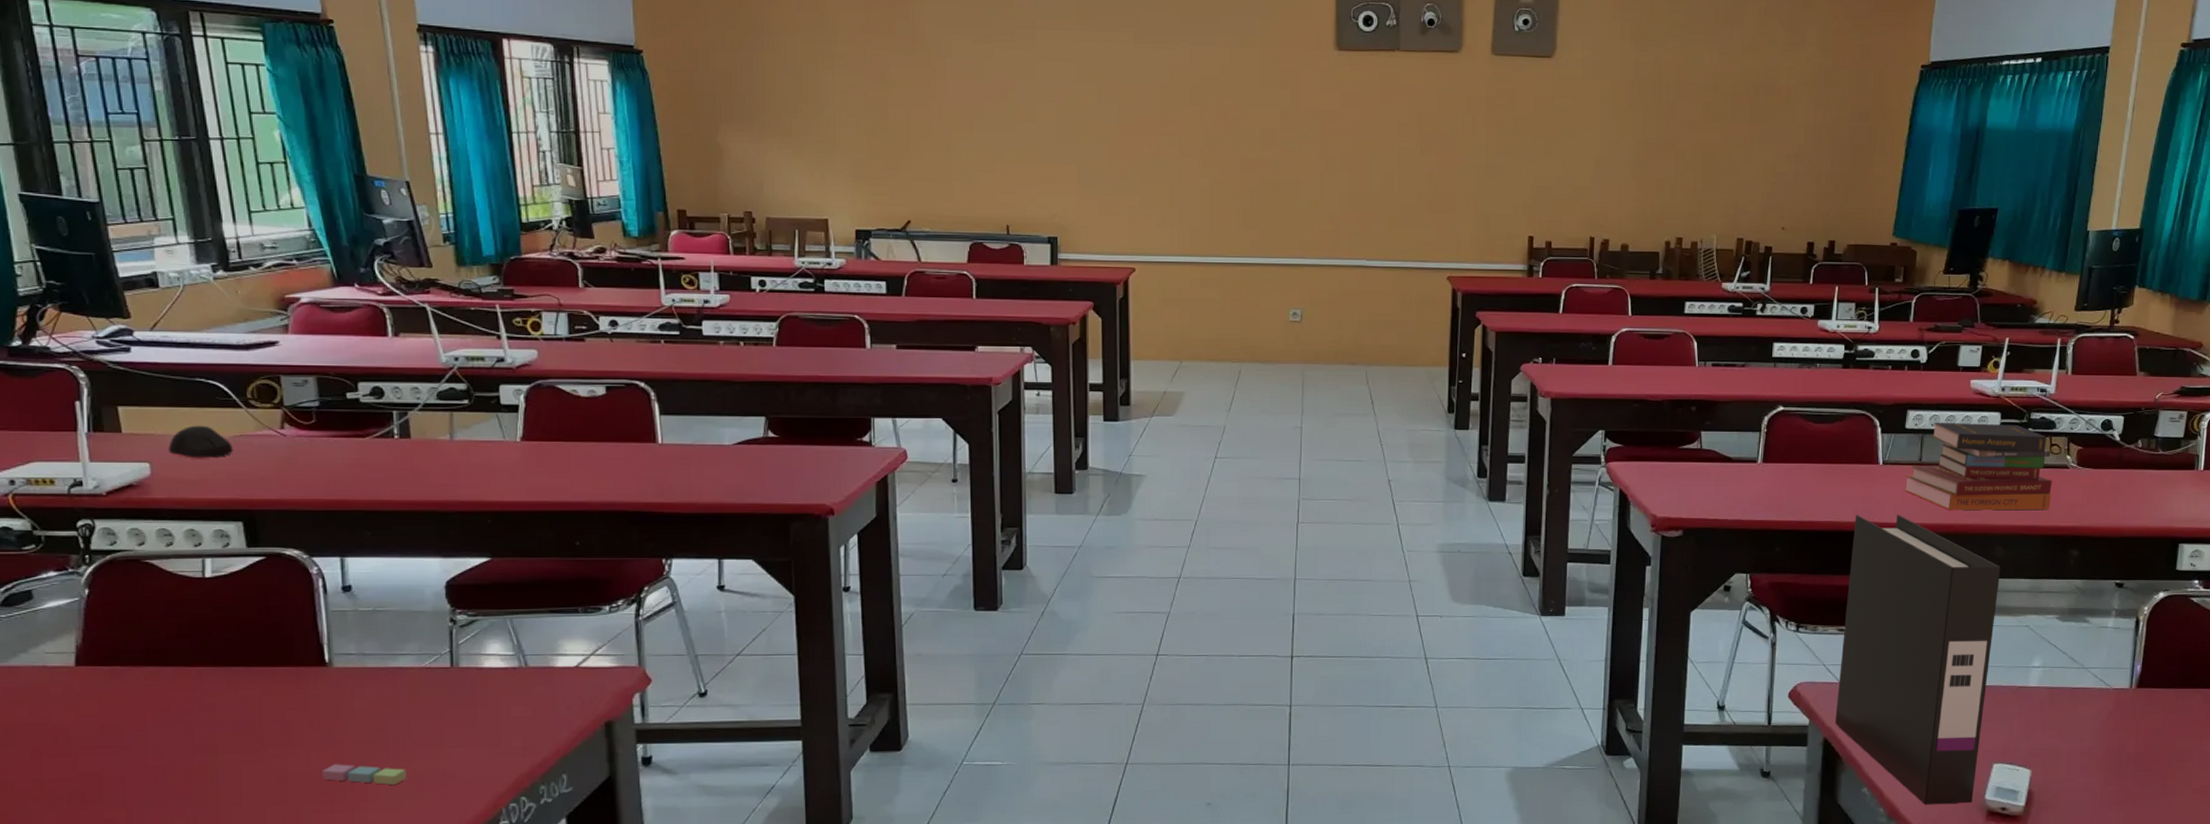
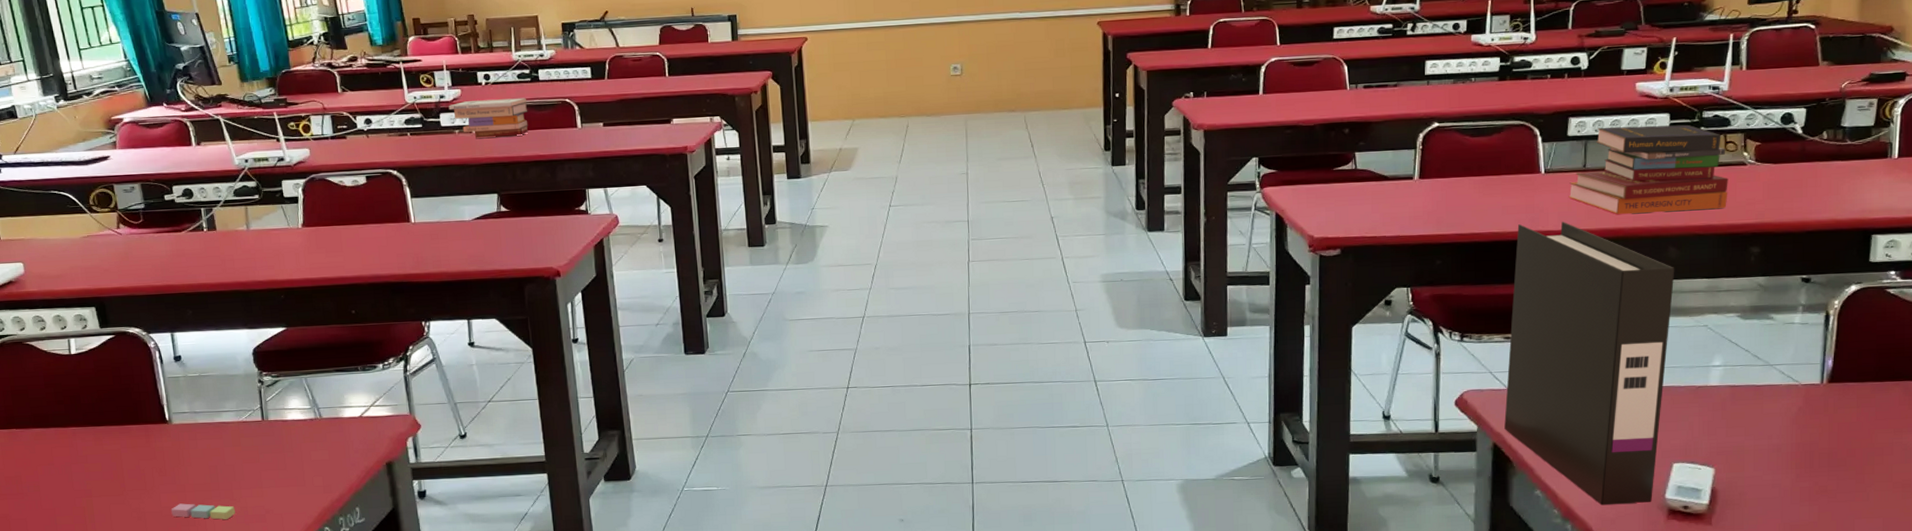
computer mouse: present [168,425,233,459] -> none [35,229,83,257]
books: none [713,309,809,352] -> present [448,97,529,138]

